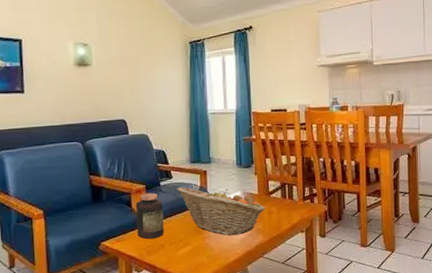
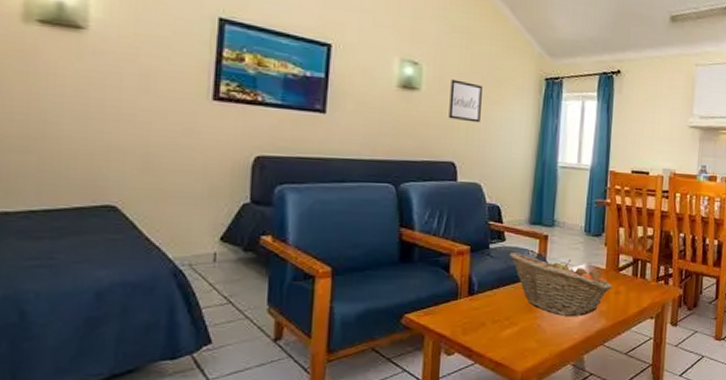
wall art: none [114,53,141,86] -> present [448,79,482,123]
jar: present [136,192,164,239] -> none [453,256,489,315]

